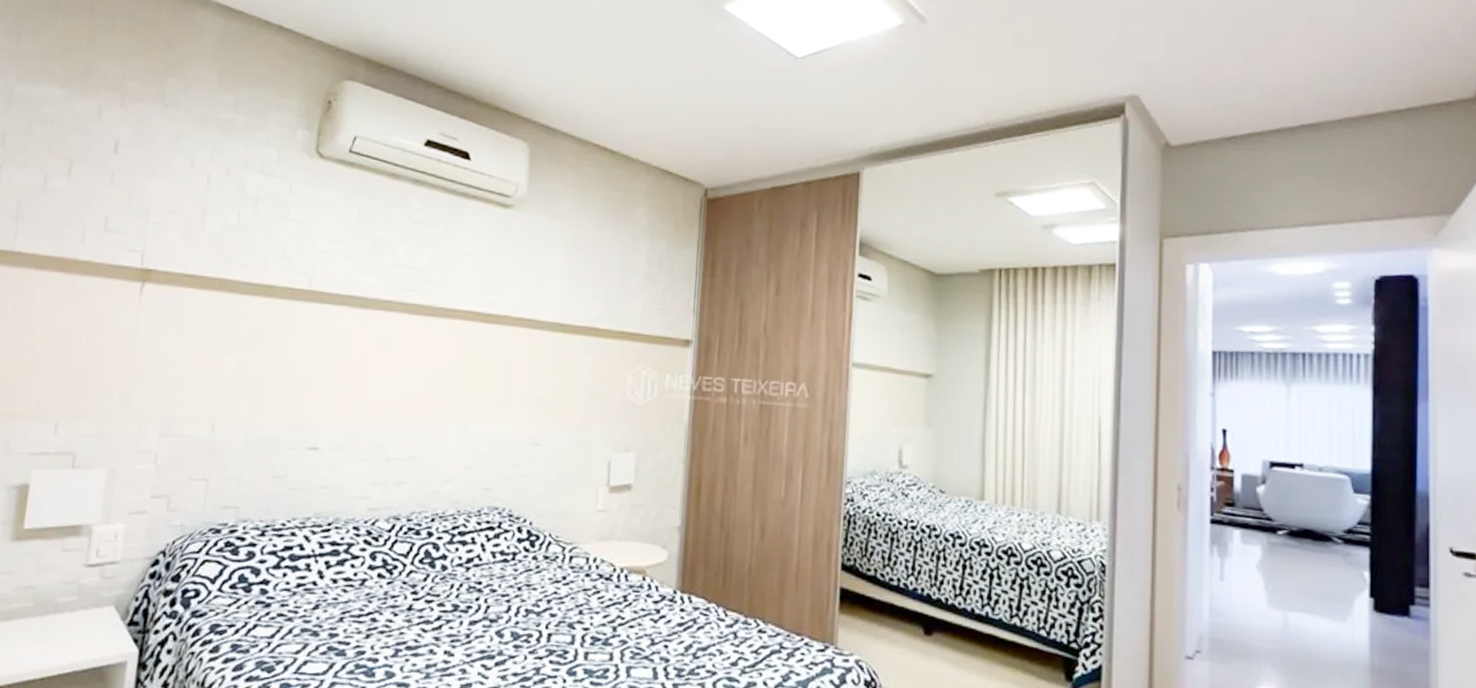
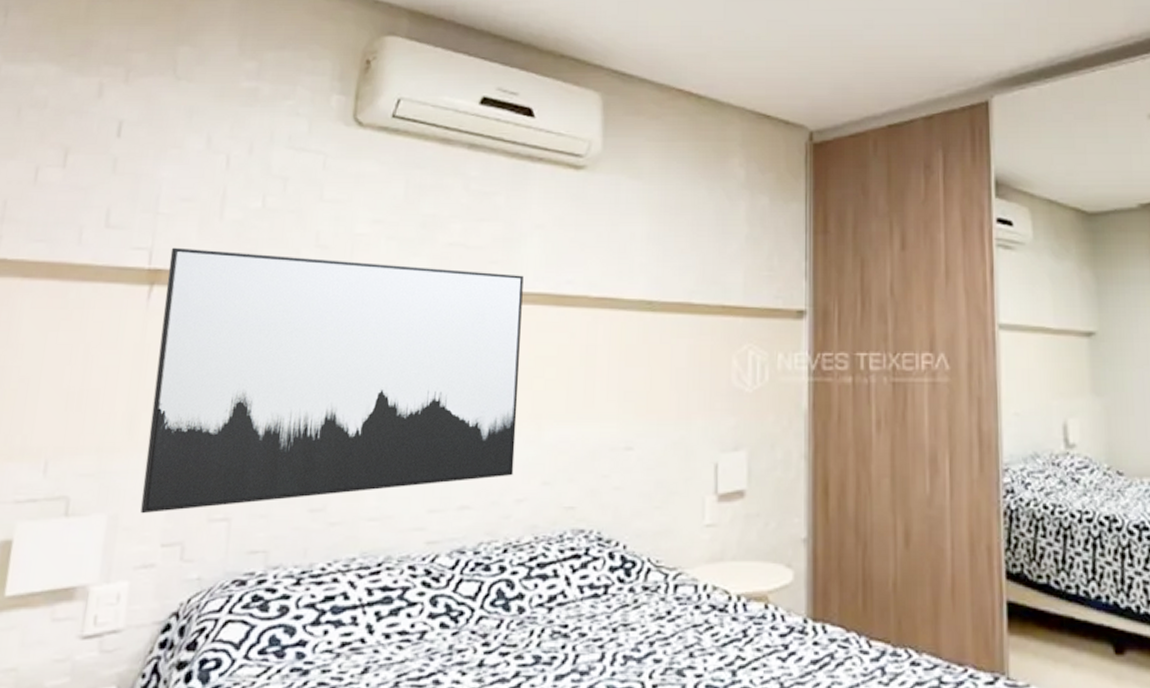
wall art: none [134,252,456,471] -> present [141,247,524,514]

